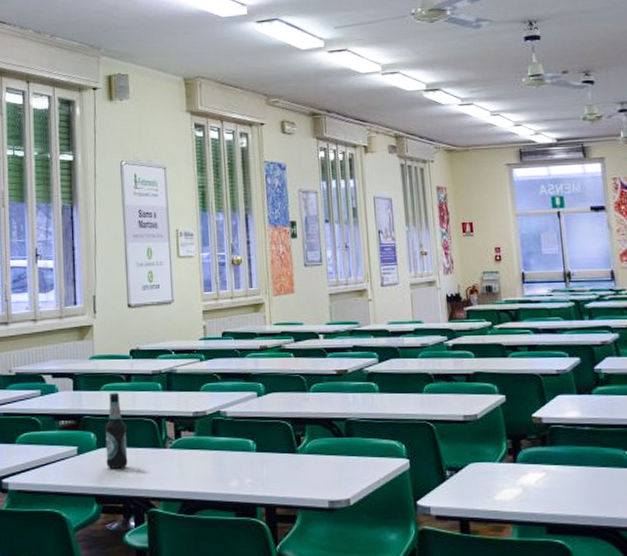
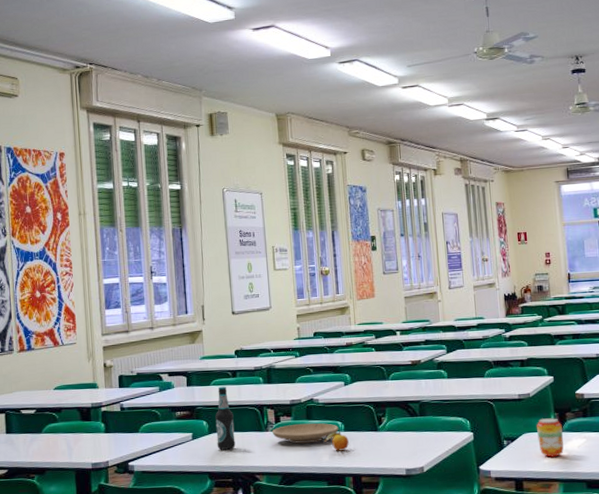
plate: none [171,440,250,464] -> present [272,423,339,444]
fruit: none [231,449,262,476] -> present [323,429,349,451]
beverage can: none [486,445,519,494] -> present [537,418,564,457]

